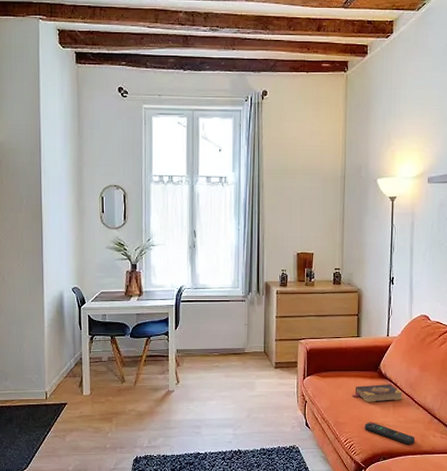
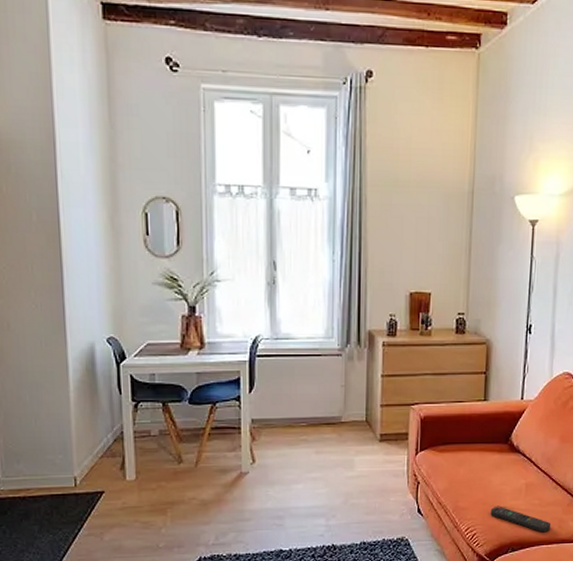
book: present [351,384,403,402] -> none [475,459,538,482]

